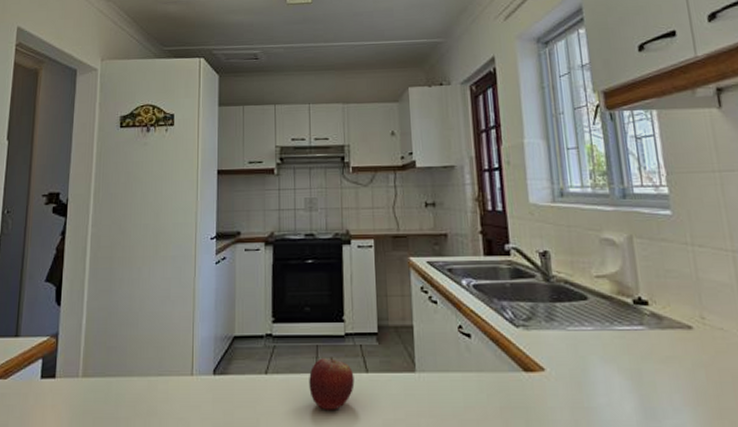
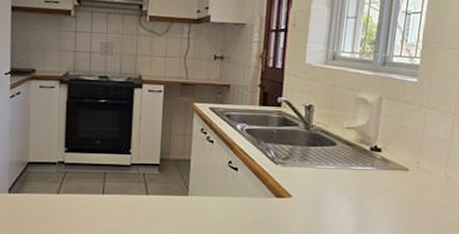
fruit: present [309,357,355,410] -> none [96,182,136,223]

